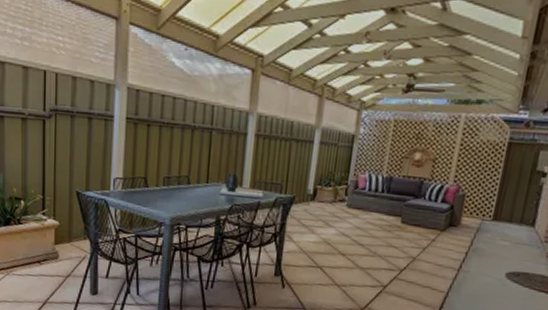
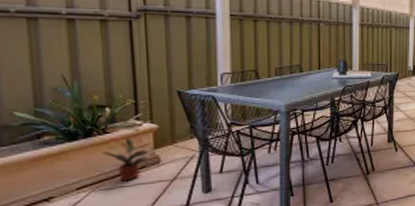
potted plant: none [16,229,53,271] -> present [101,137,151,182]

